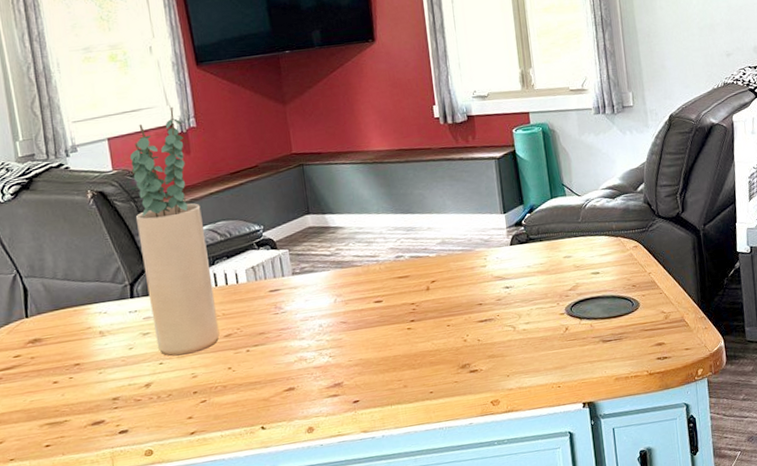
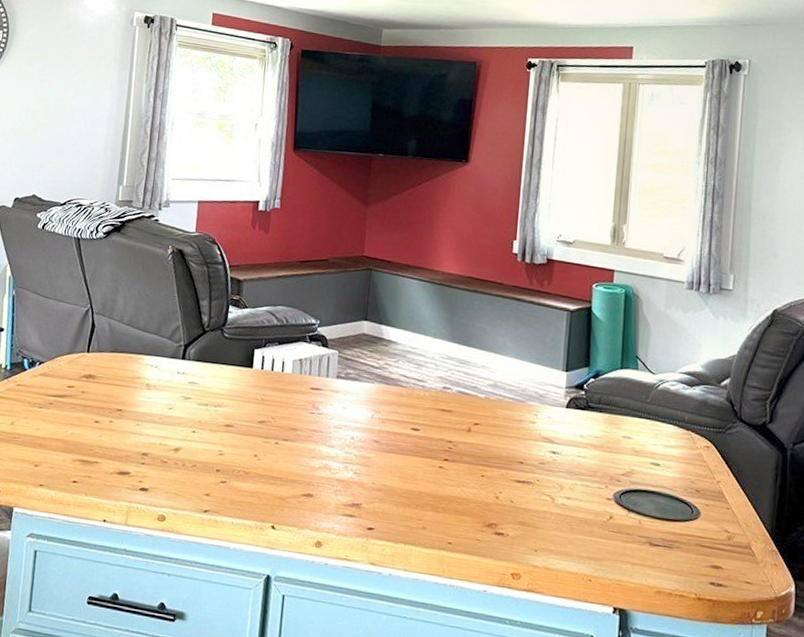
vase: present [129,106,220,357] -> none [194,184,267,431]

